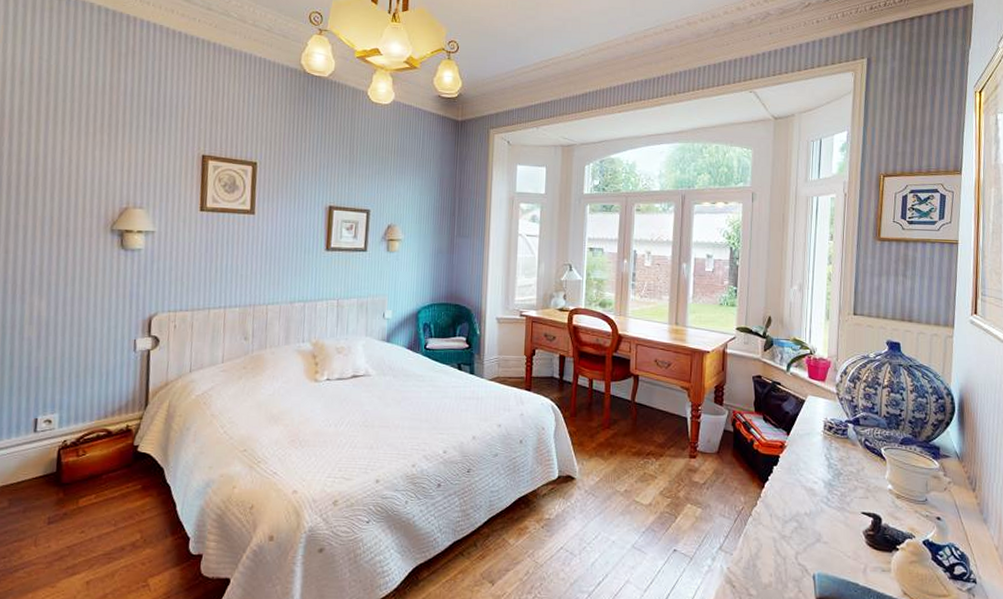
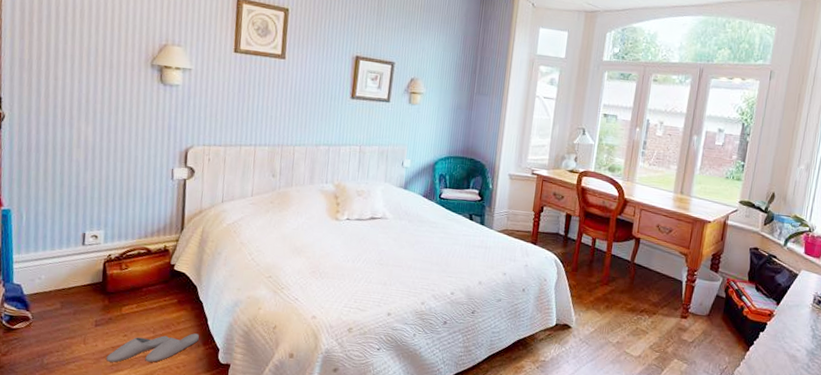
slippers: none [61,522,167,565] -> present [106,333,199,362]

